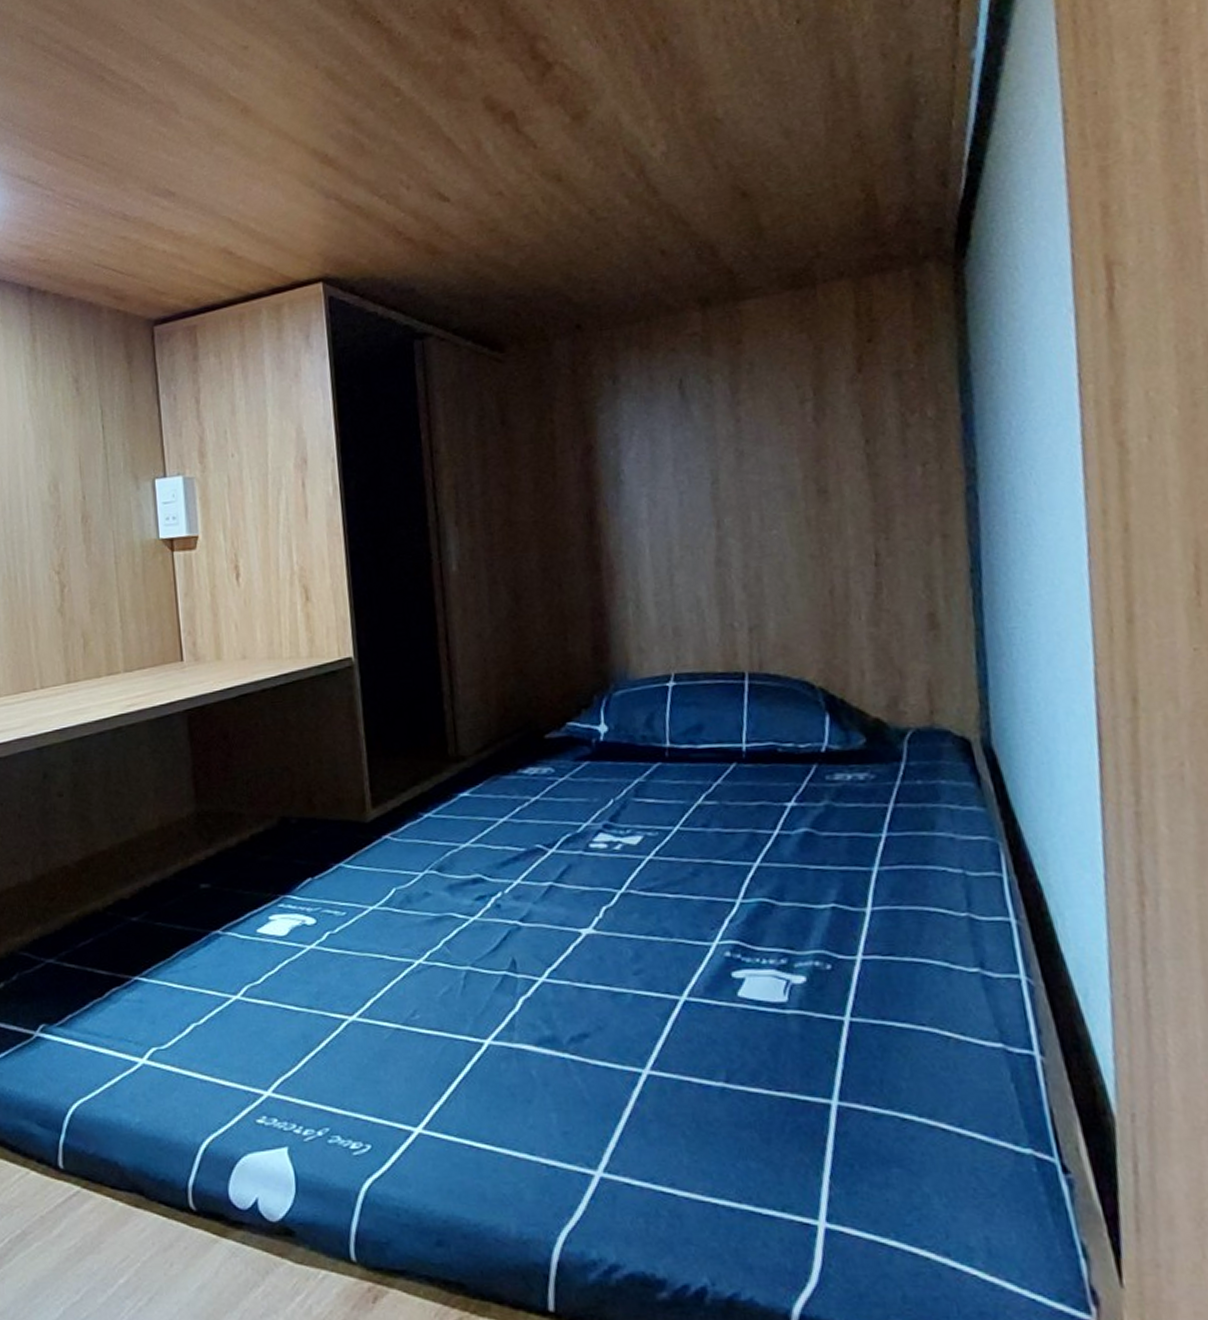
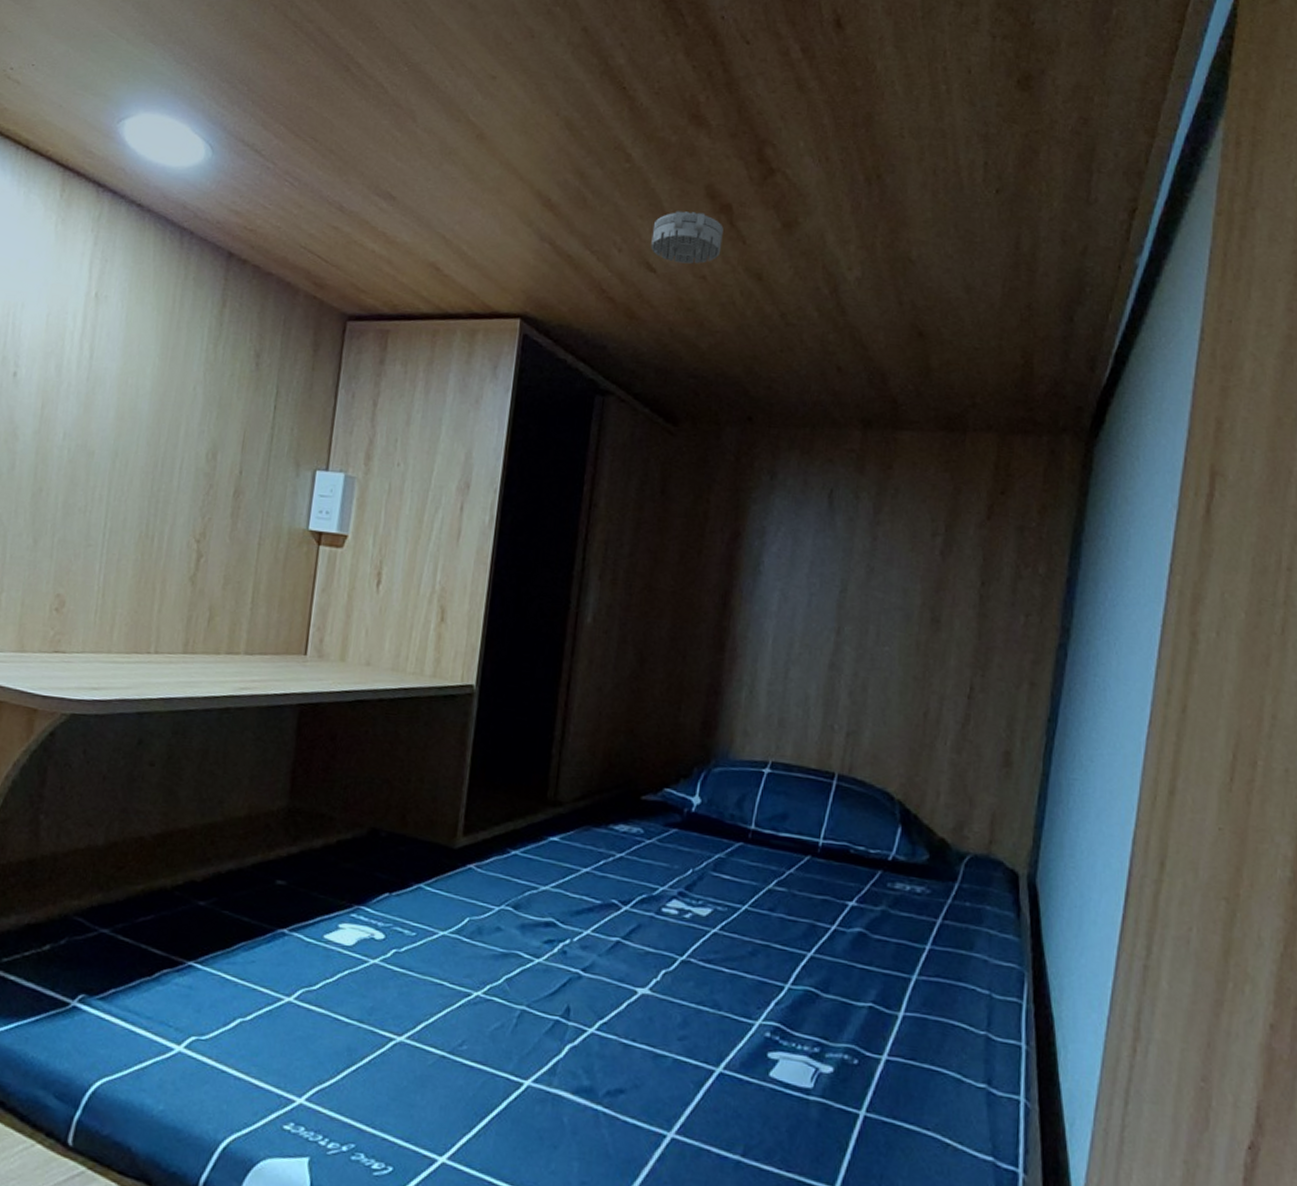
smoke detector: none [437,127,513,186] -> present [651,210,724,264]

